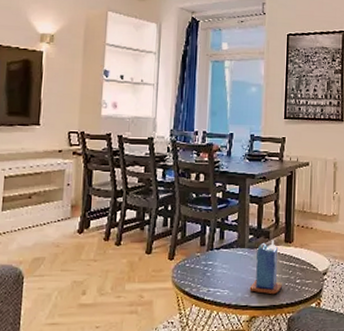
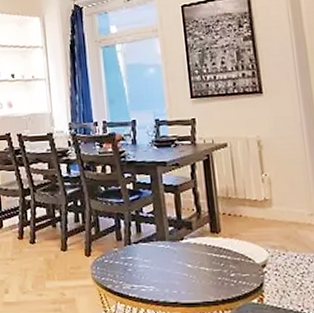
candle: present [249,240,282,295] -> none [177,231,215,291]

